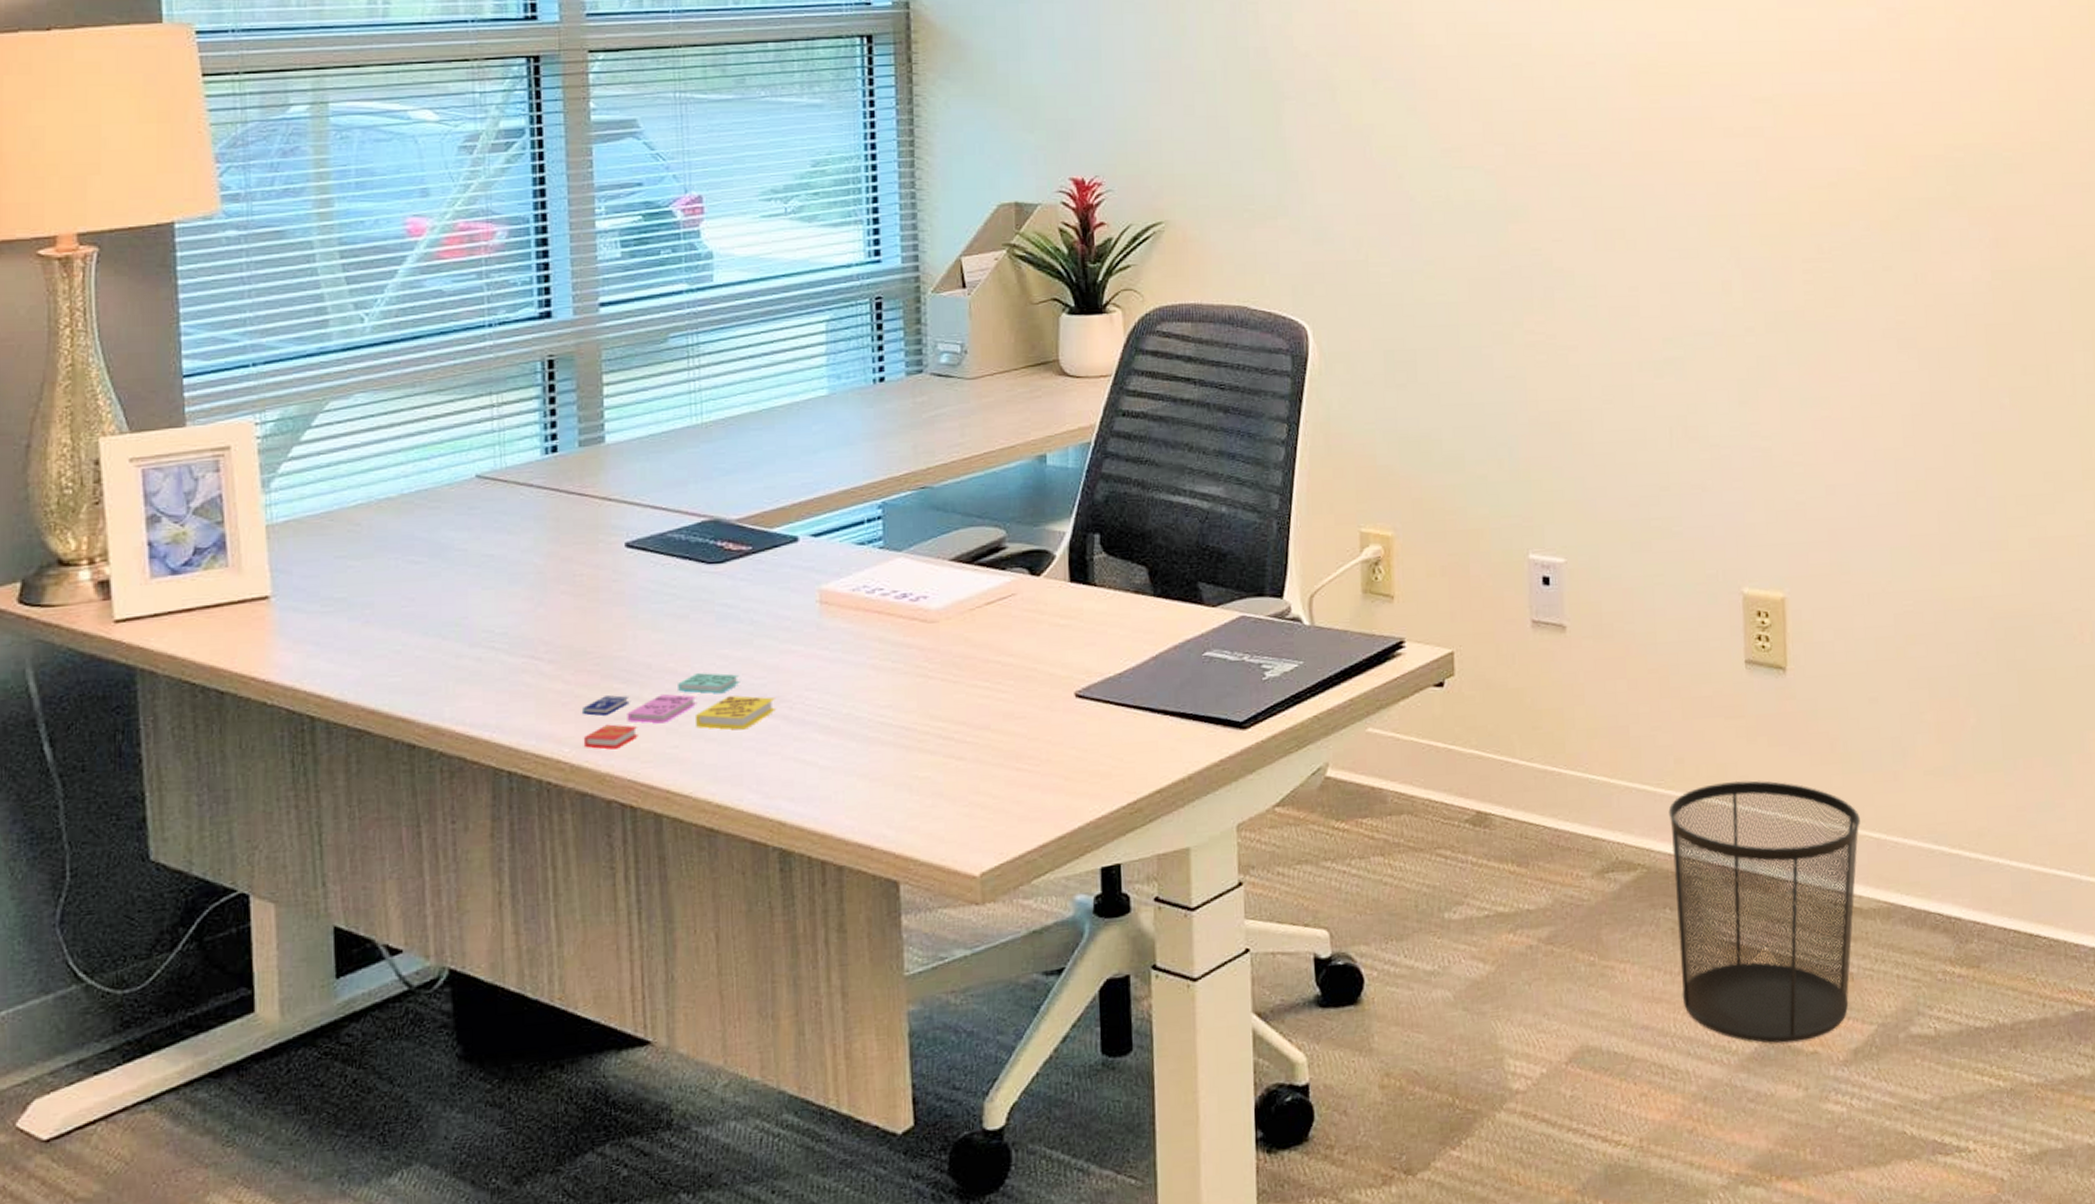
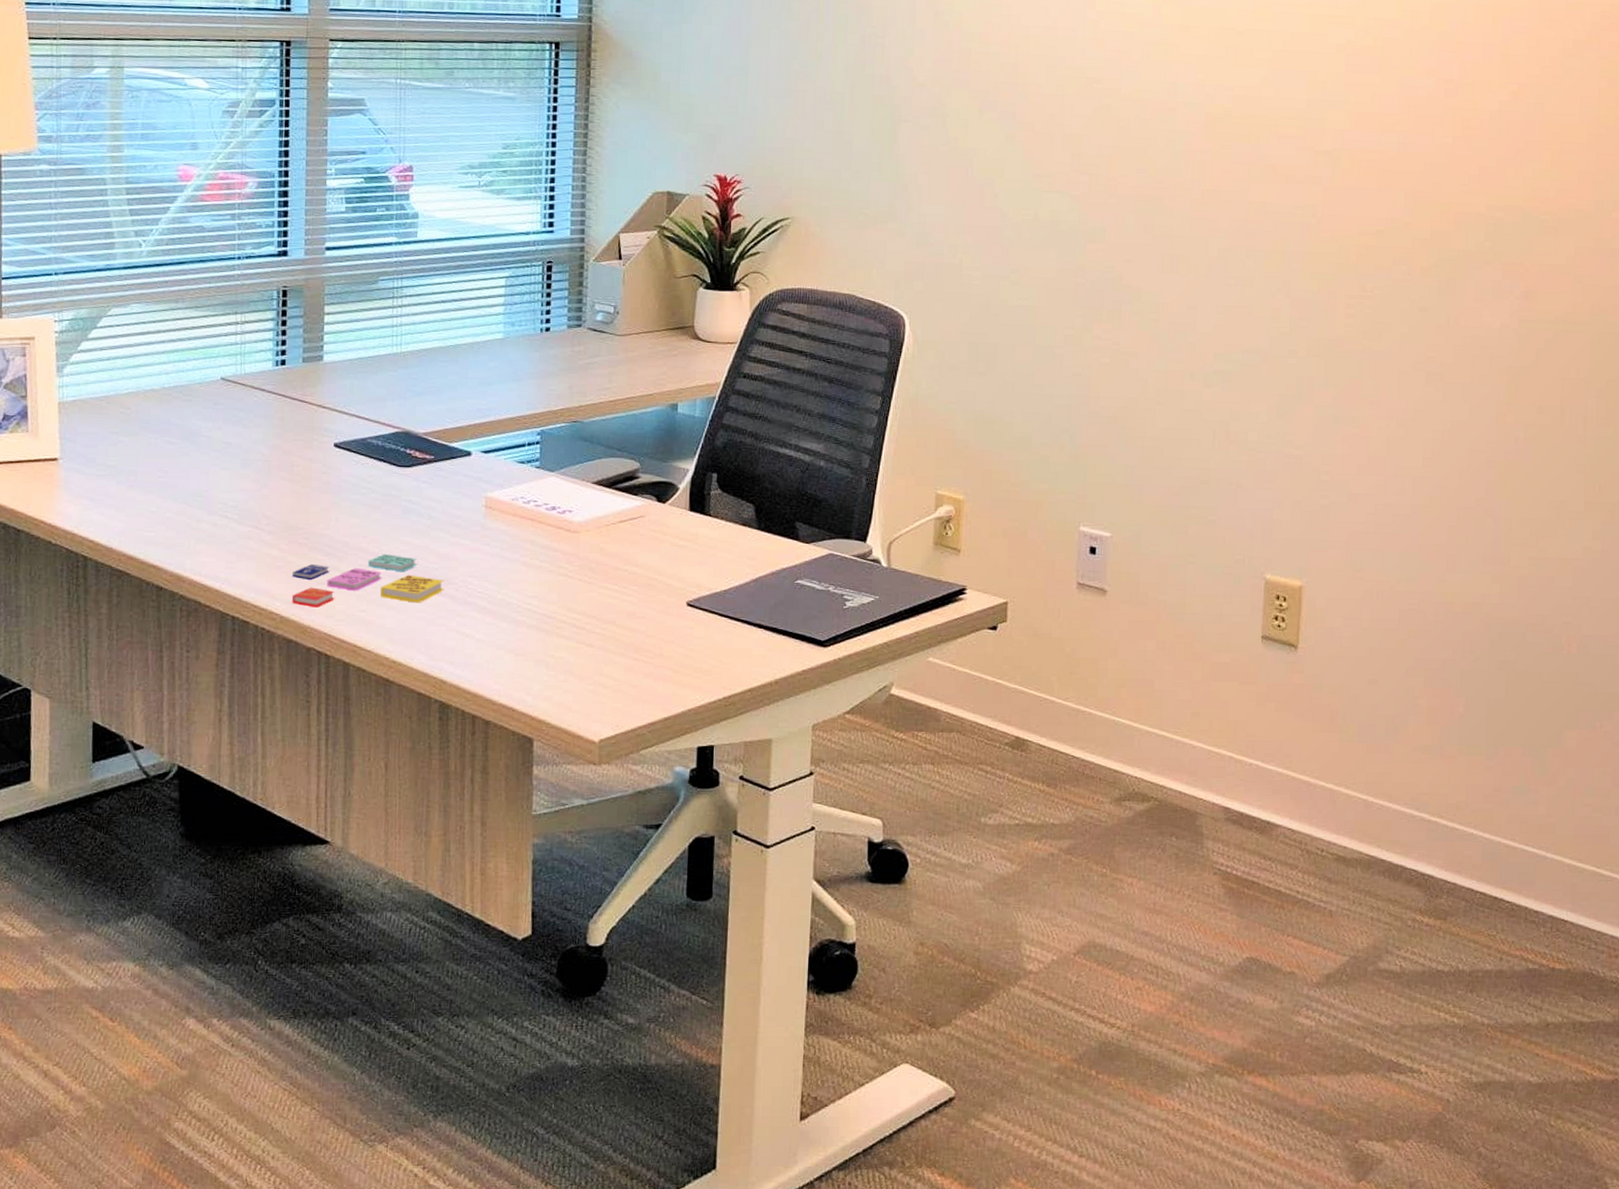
waste bin: present [1668,780,1860,1043] -> none [1179,736,1351,962]

